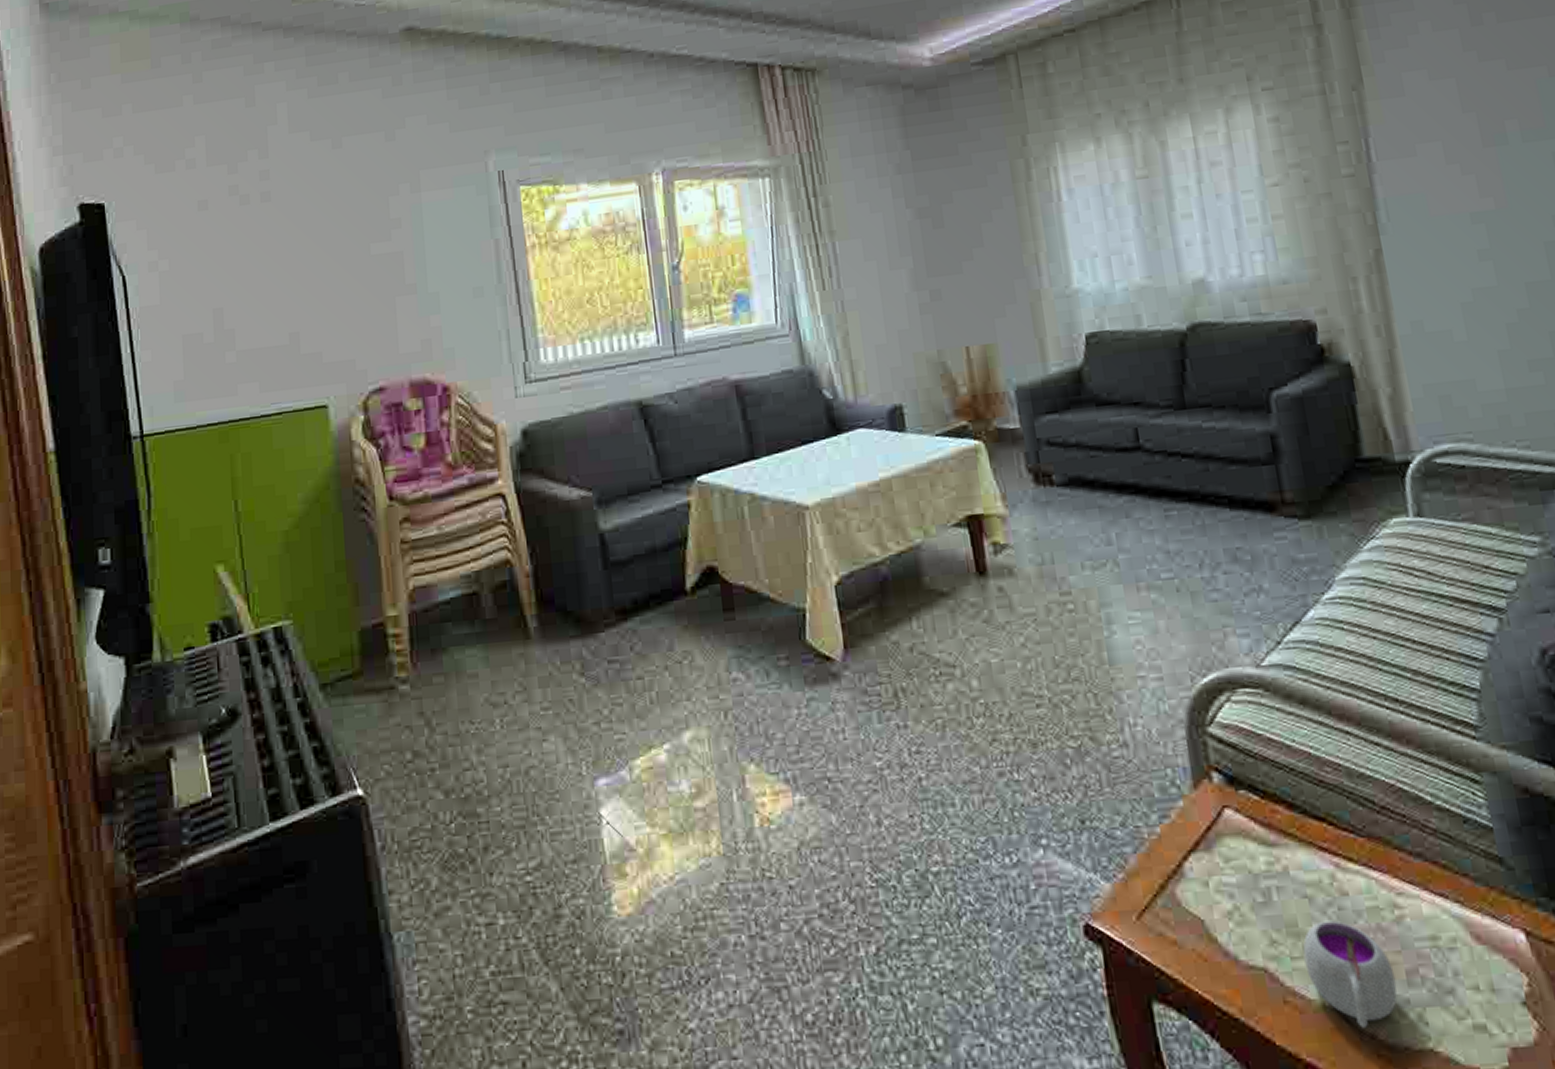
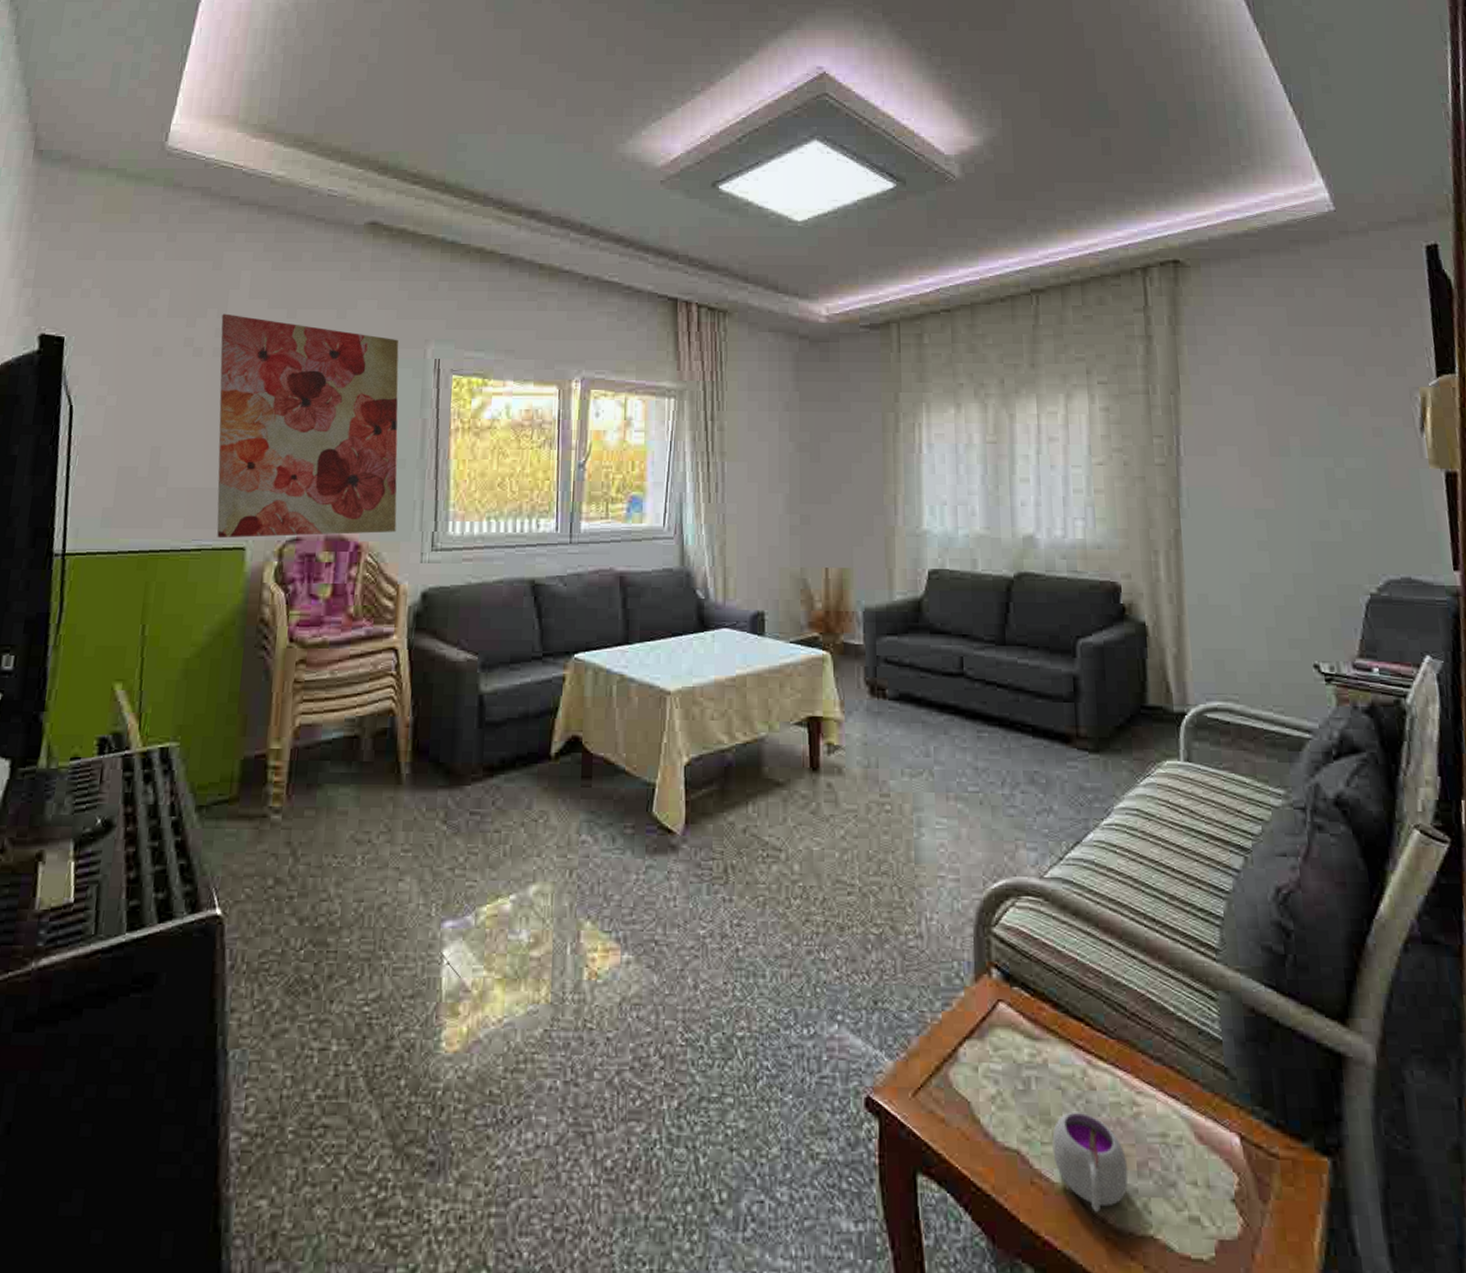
wall art: none [263,153,484,399] -> present [216,313,399,539]

